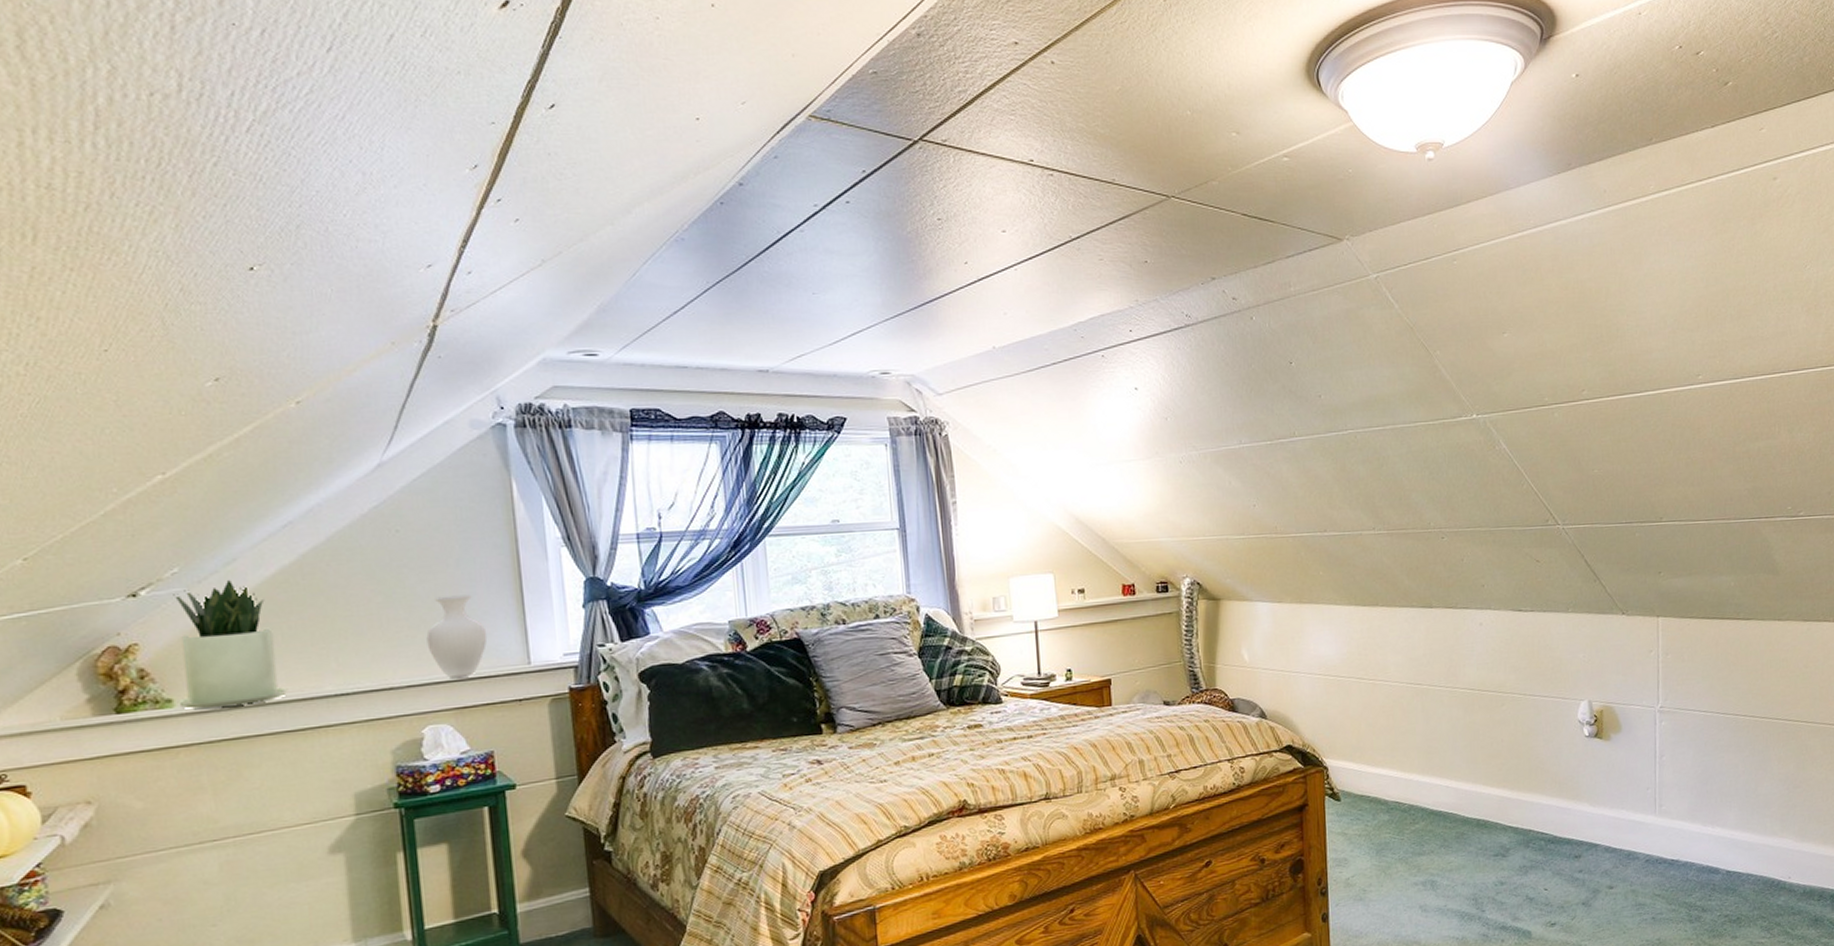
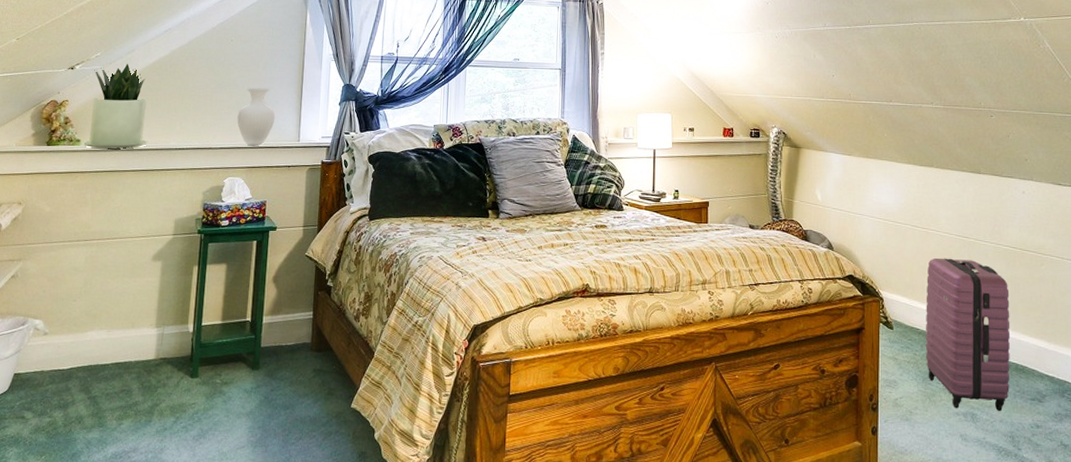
suitcase: none [1376,709,1471,879] -> present [926,257,1011,412]

